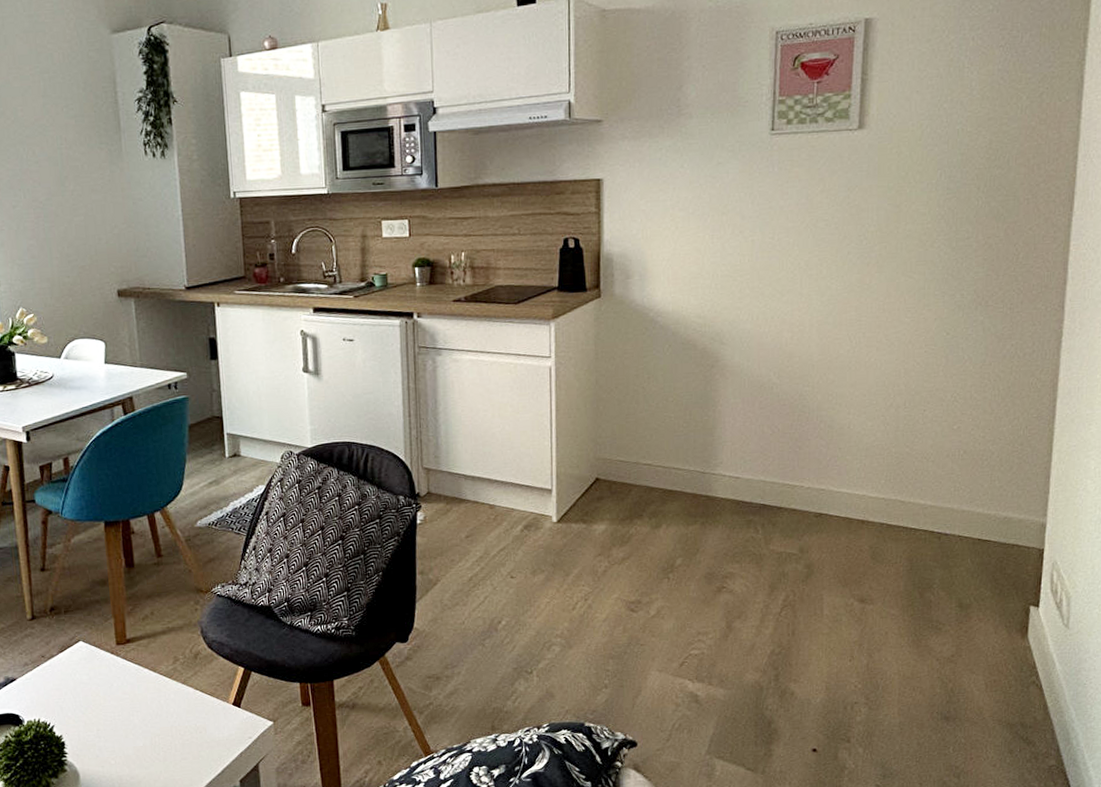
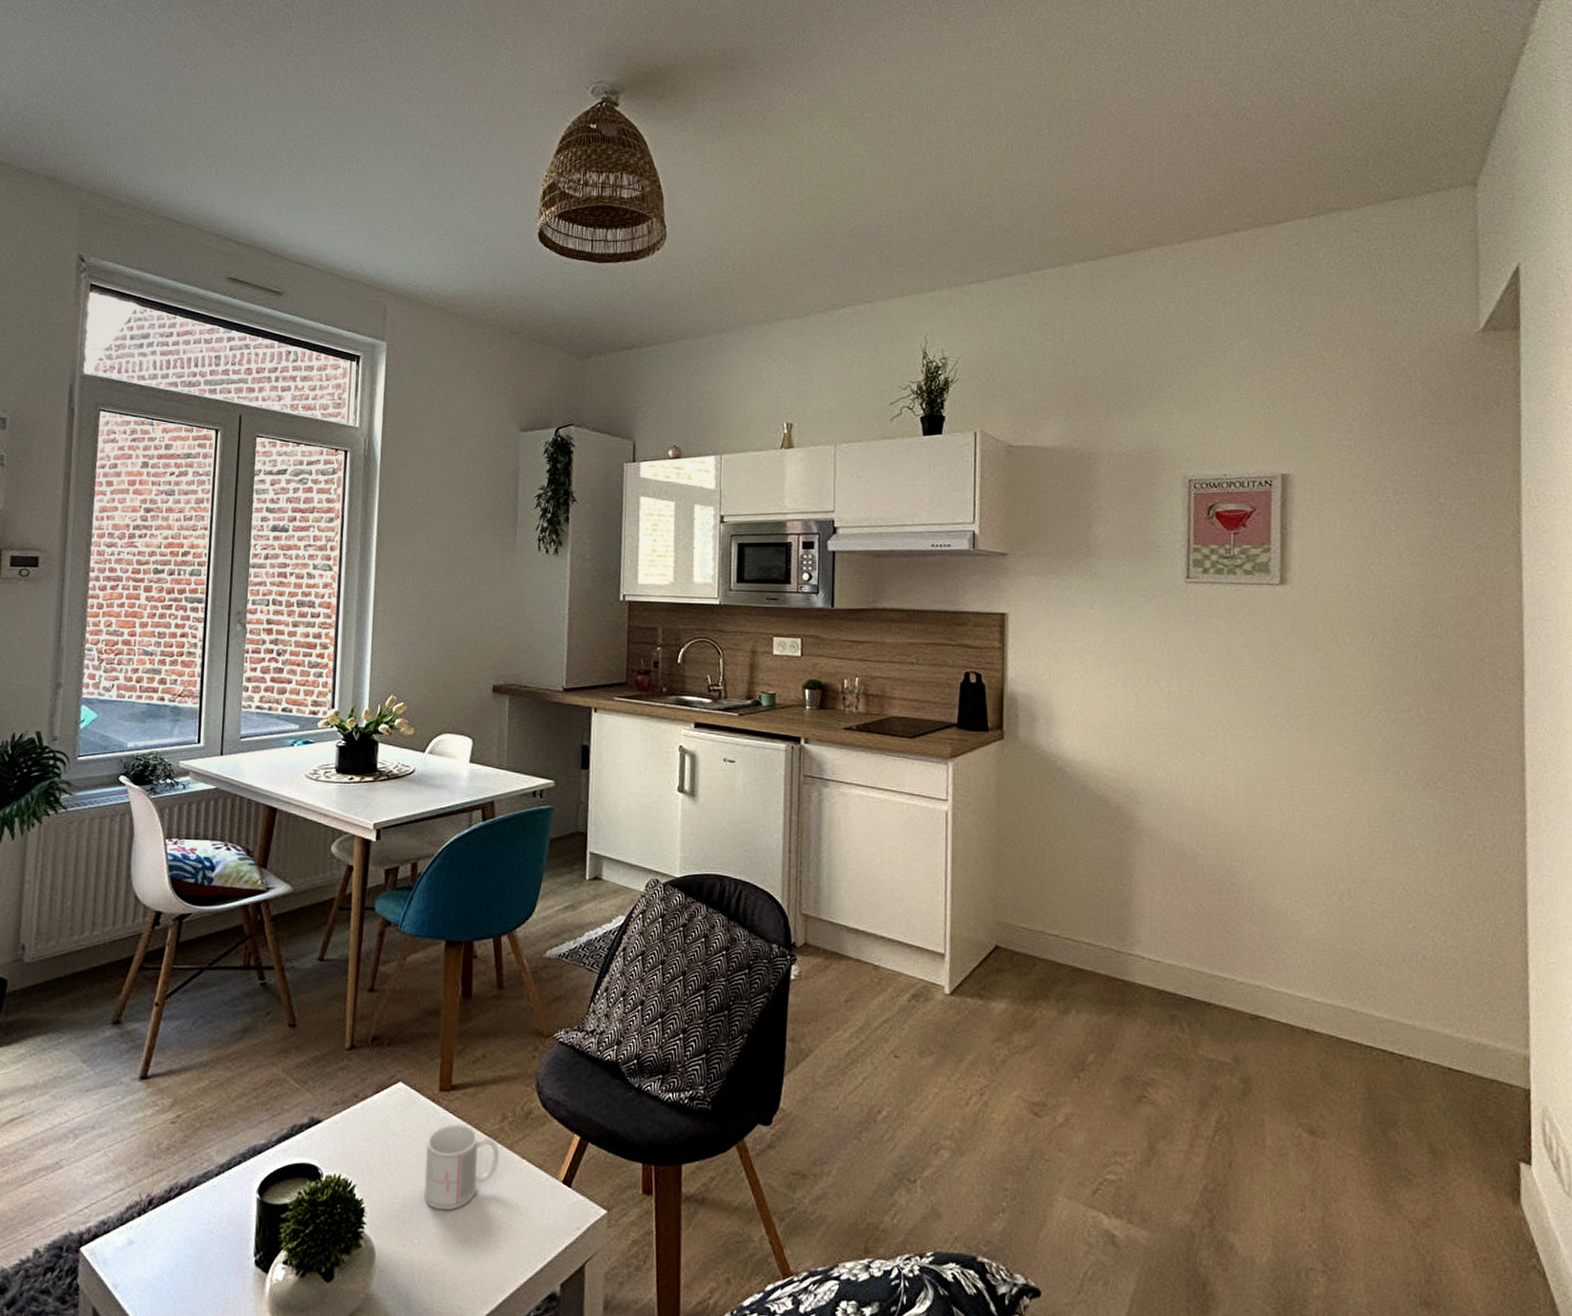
mug: none [111,669,176,737] -> present [425,1124,500,1211]

